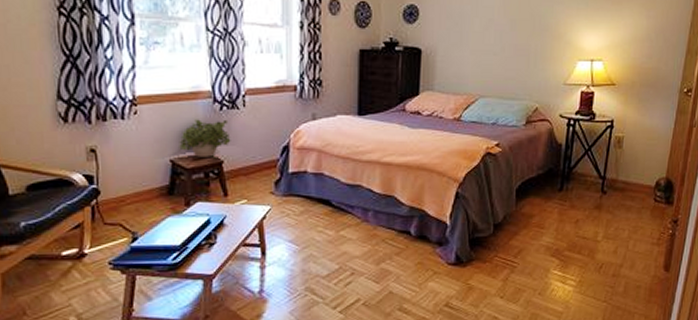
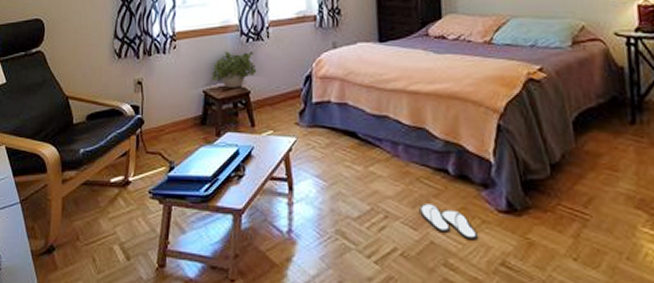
slippers: none [382,261,429,288] -> present [419,204,477,240]

